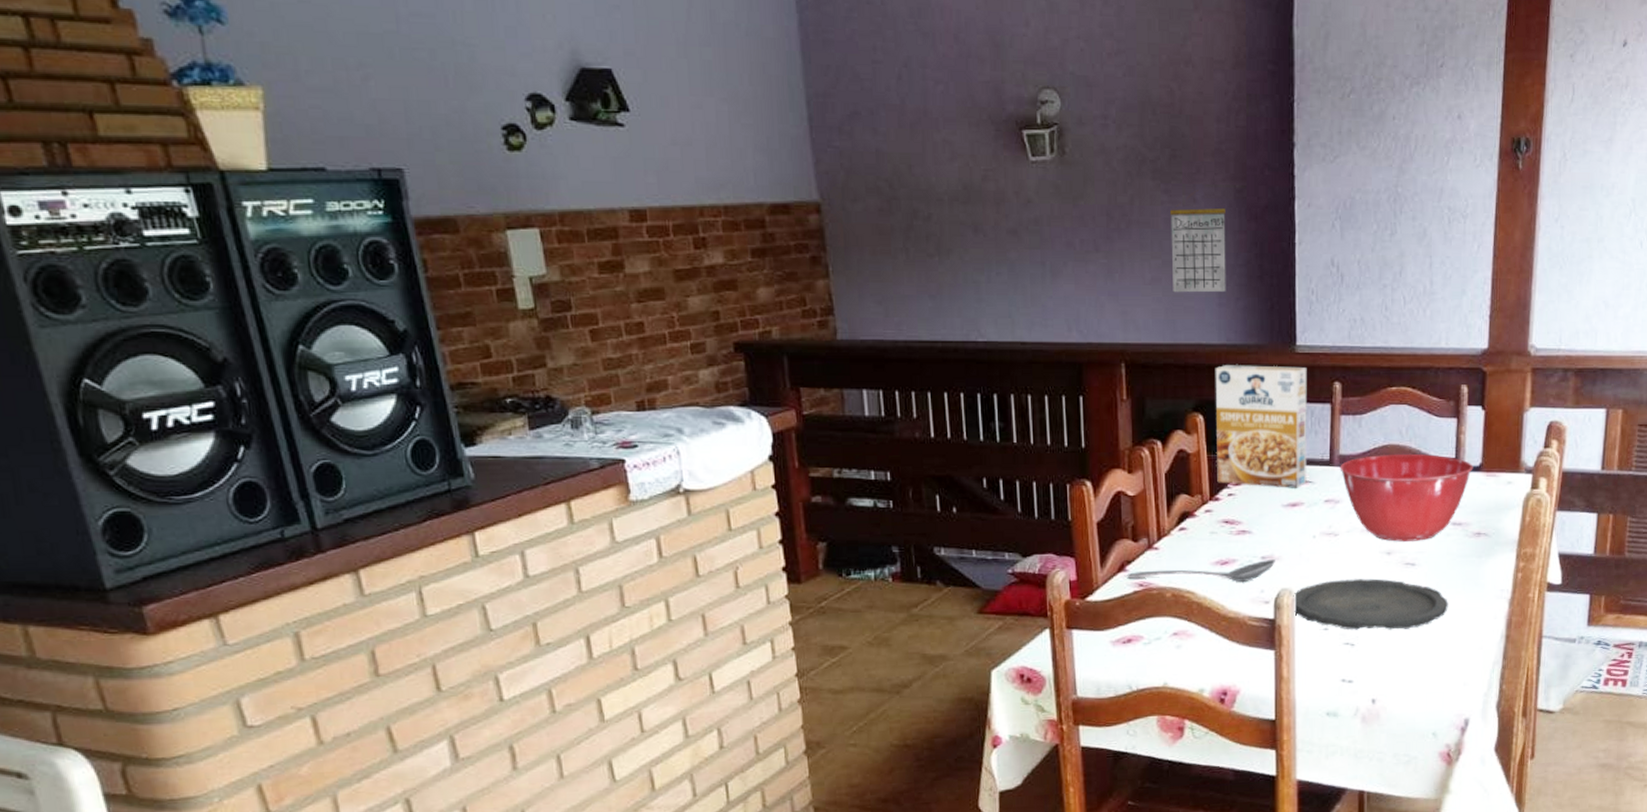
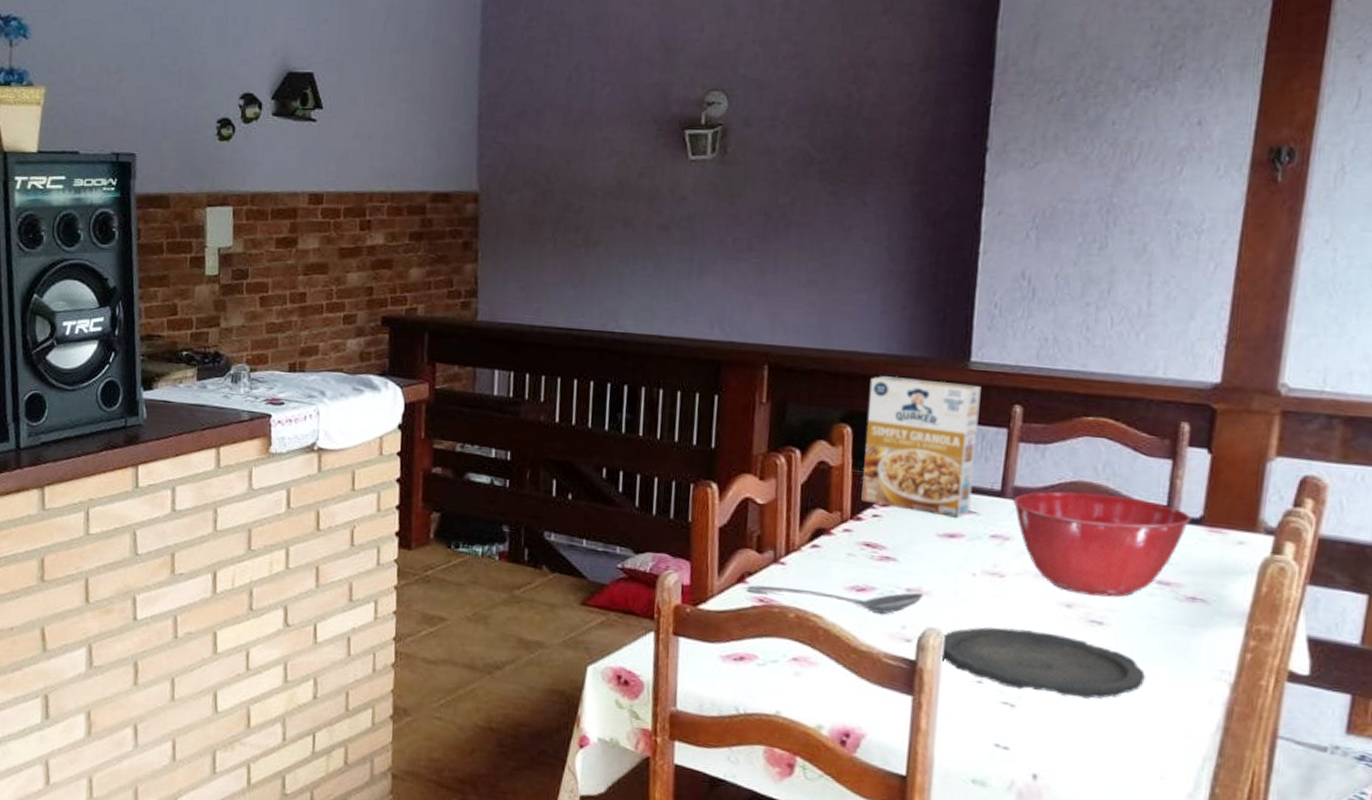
calendar: present [1170,190,1226,293] -> none [830,193,899,299]

